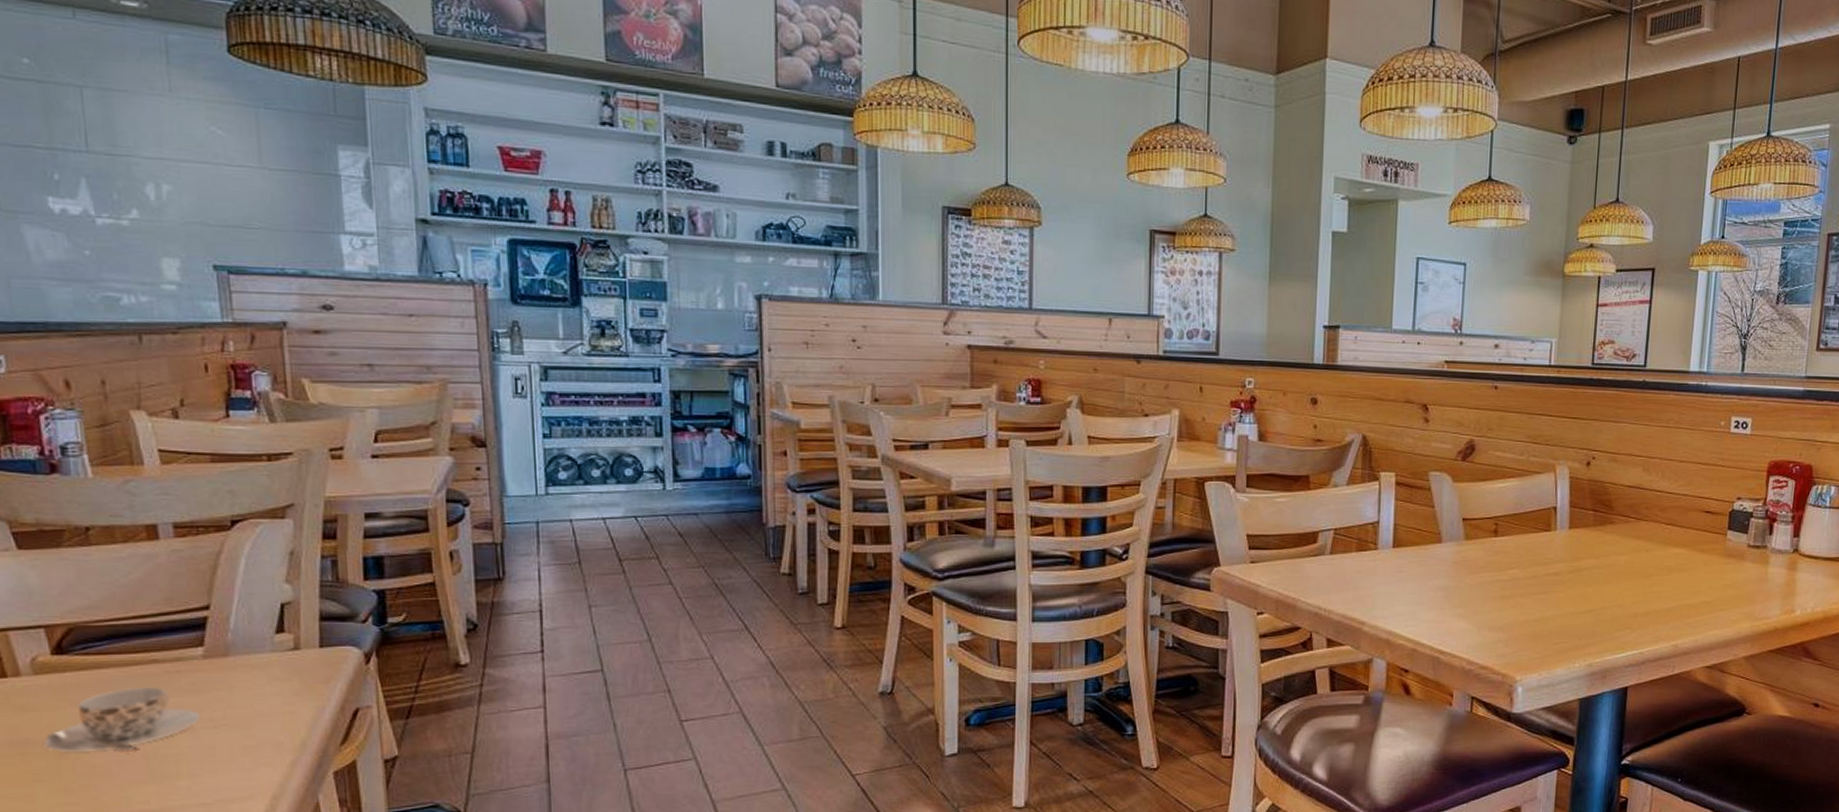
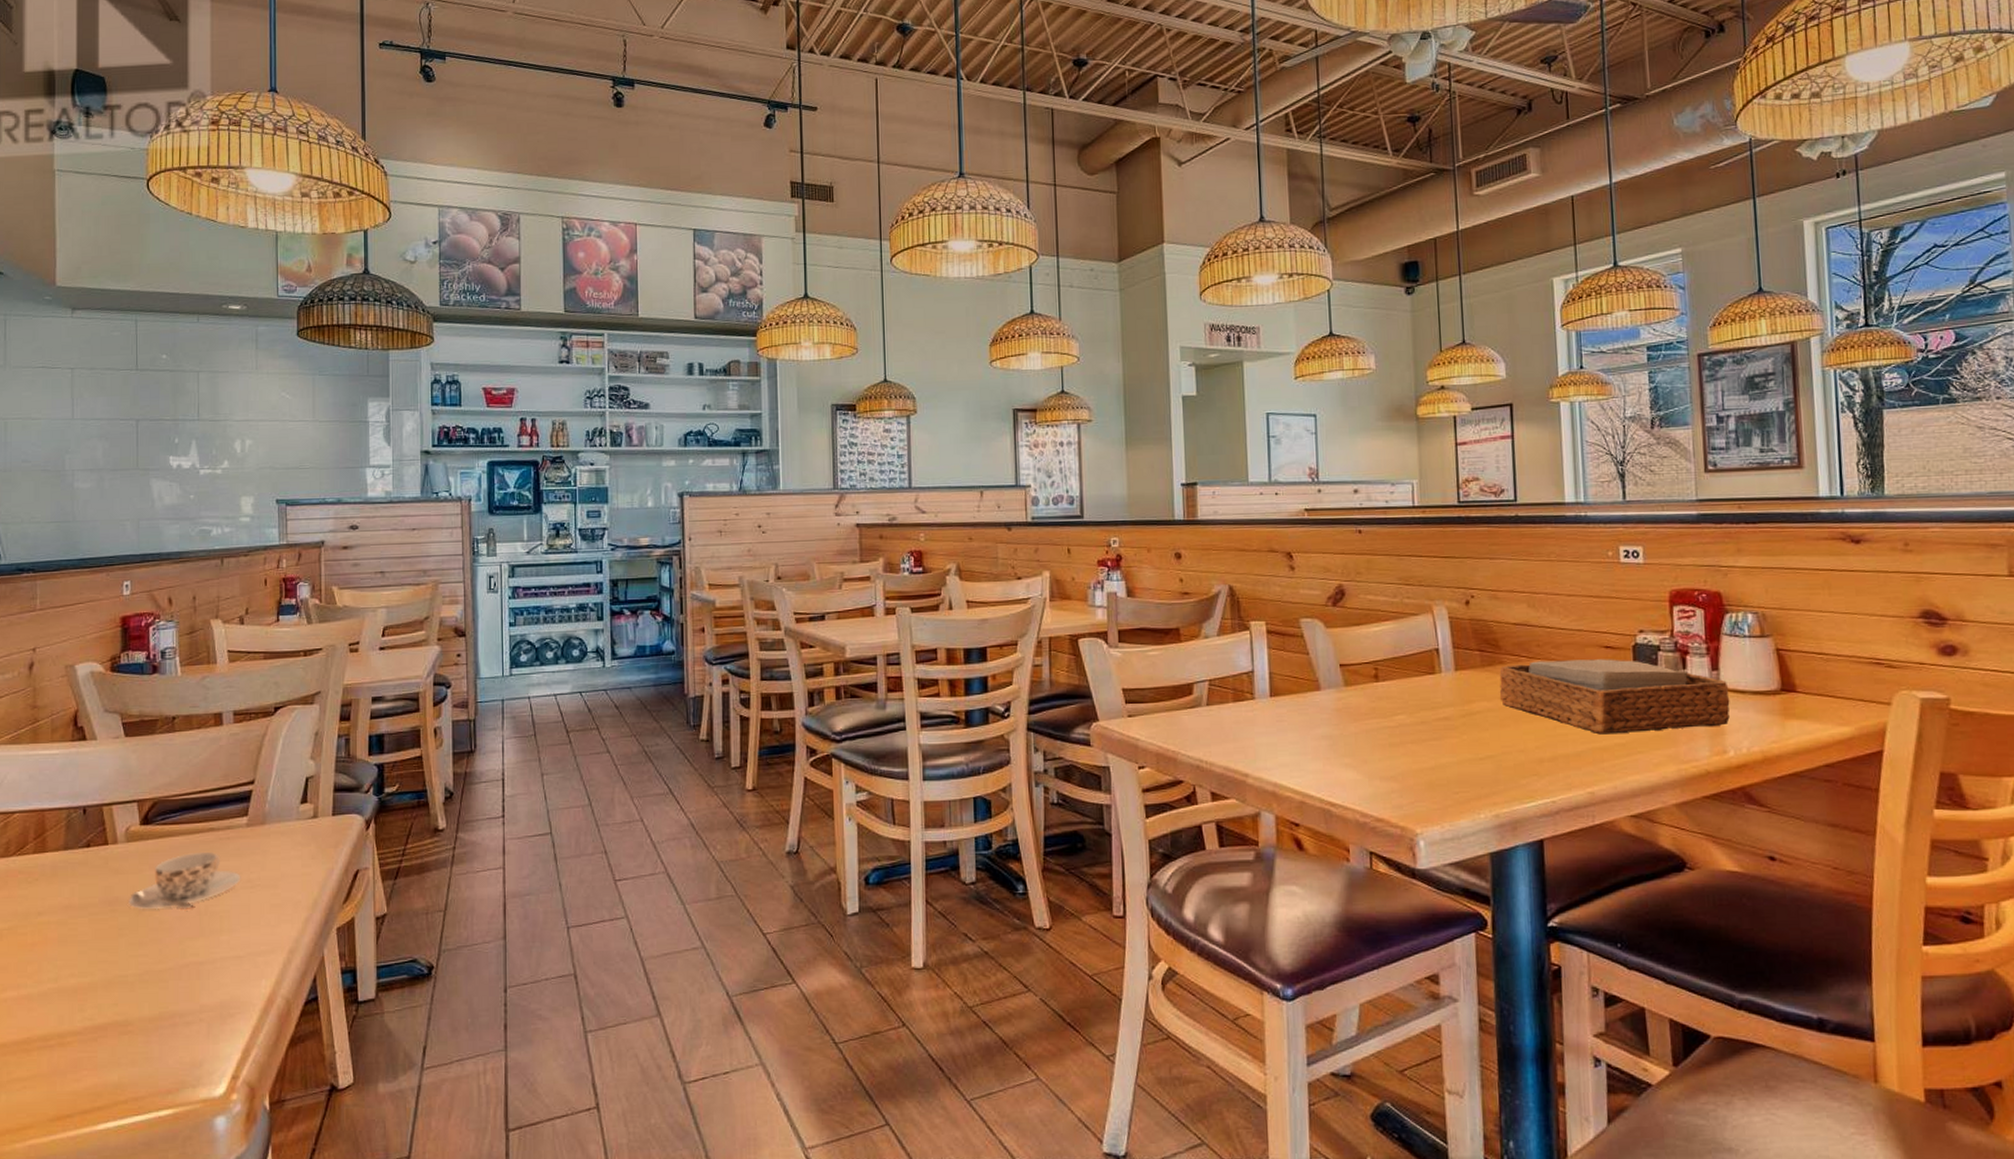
napkin holder: none [1606,522,1805,593] -> present [1499,659,1730,735]

